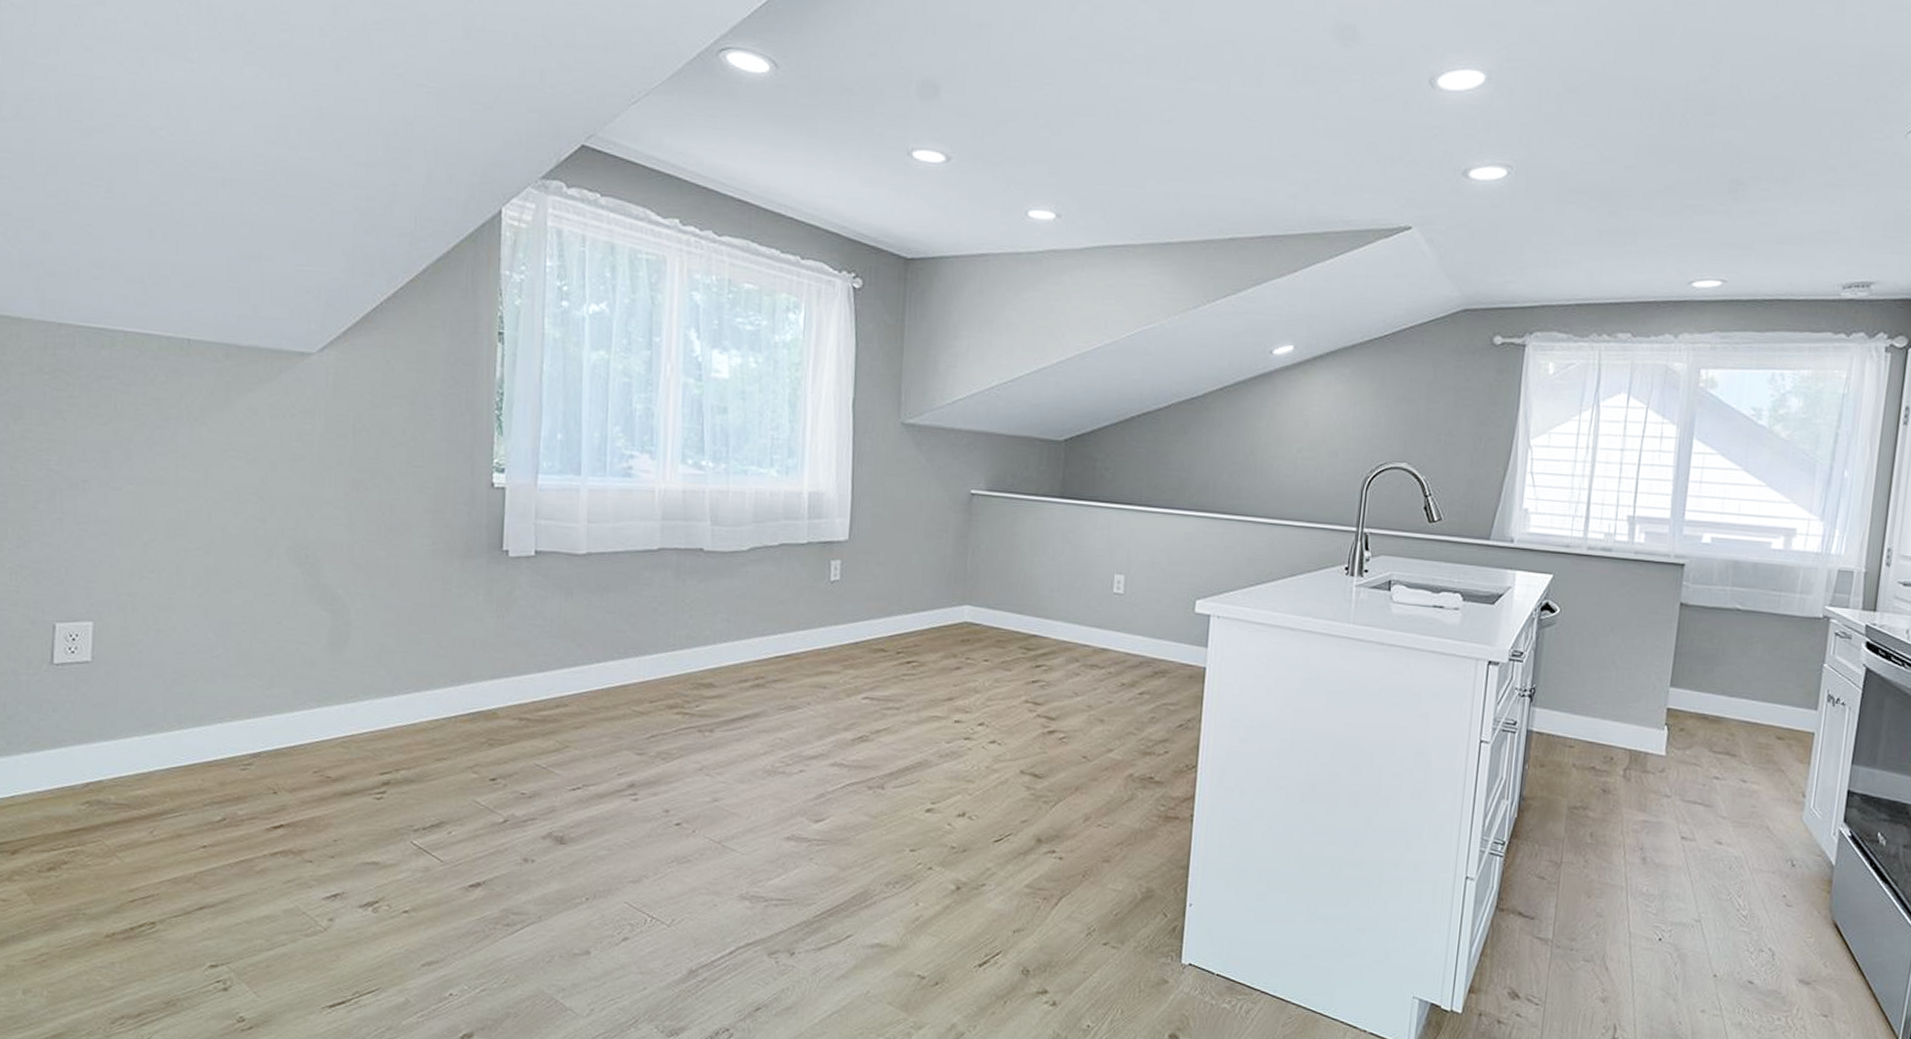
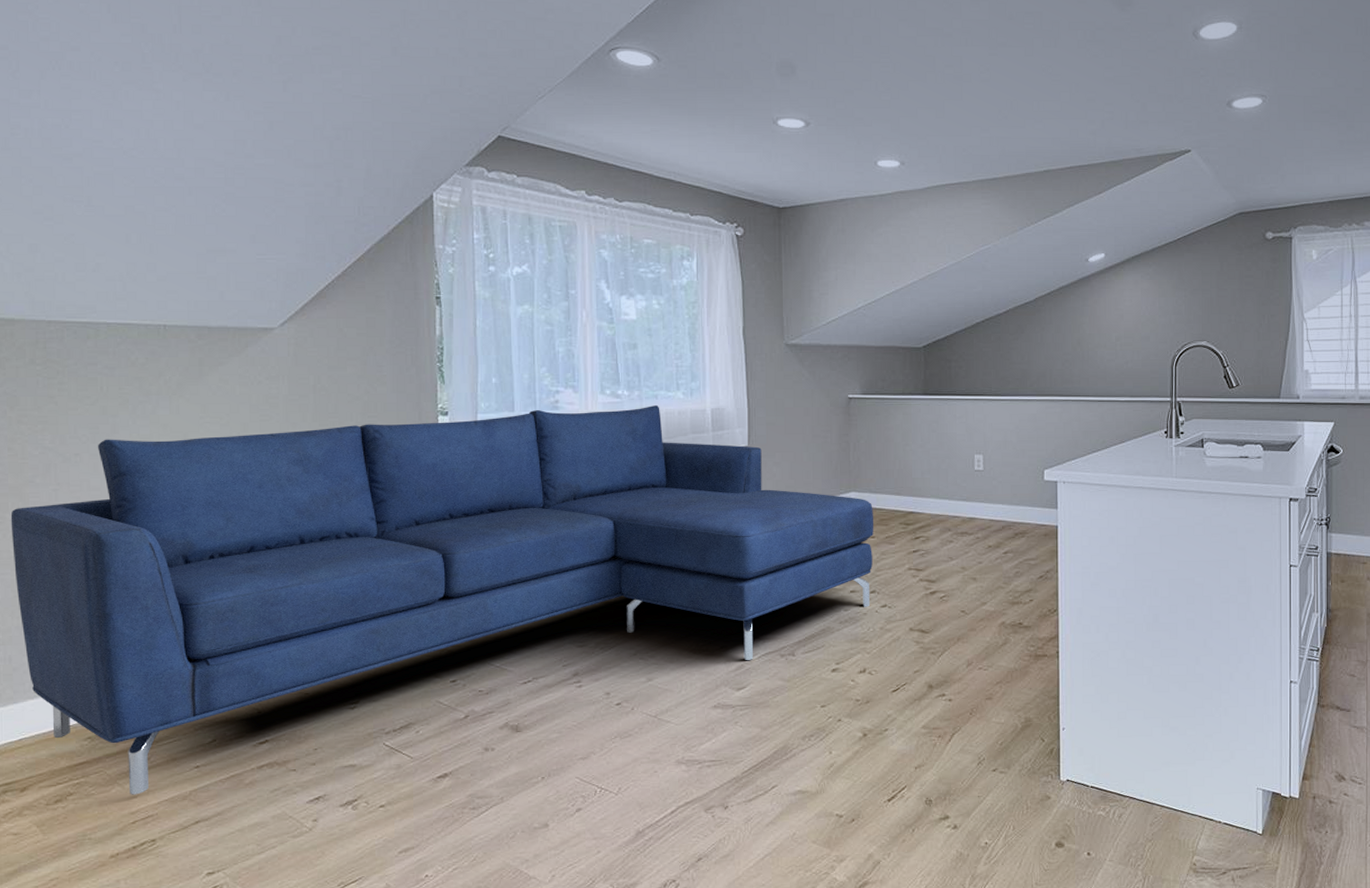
sofa: none [10,465,989,871] -> present [10,404,873,795]

